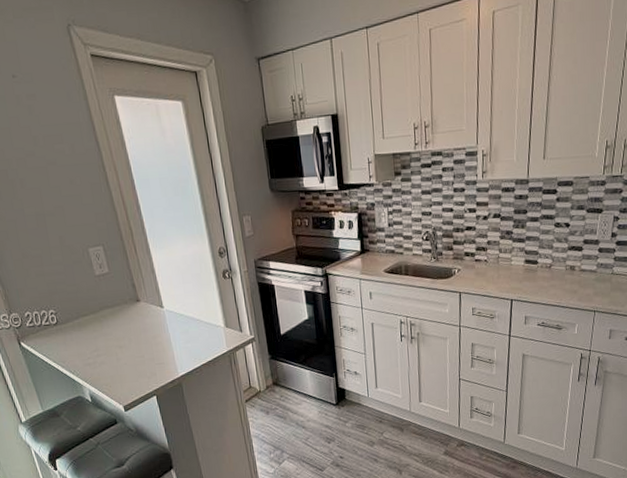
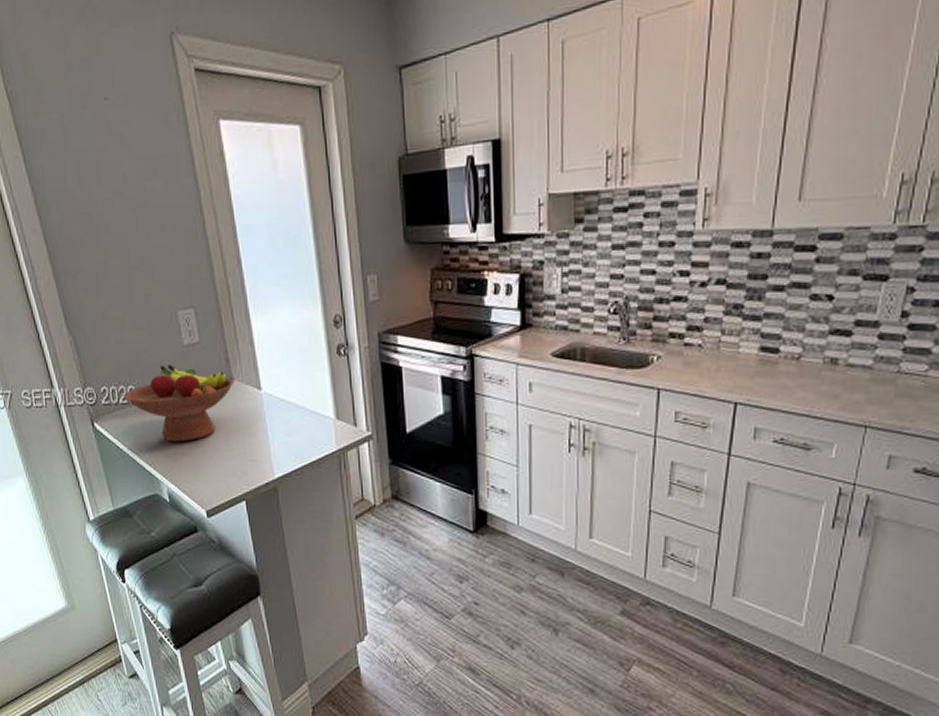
fruit bowl: none [45,291,141,354] -> present [123,364,234,442]

